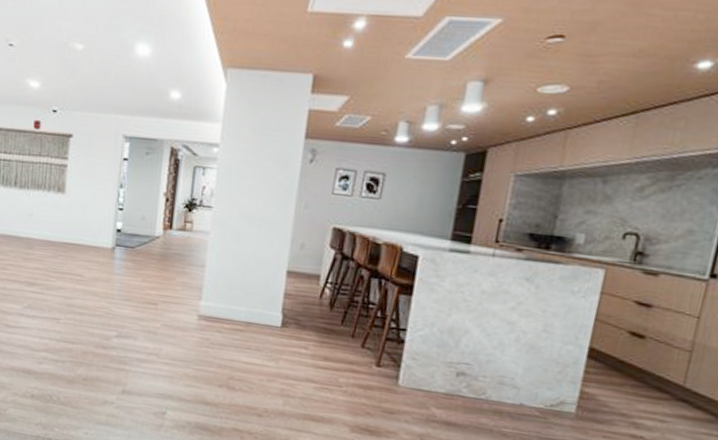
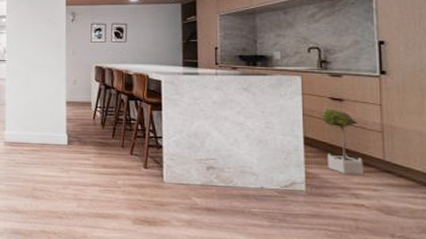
potted tree: none [610,314,663,403] -> present [322,108,363,176]

